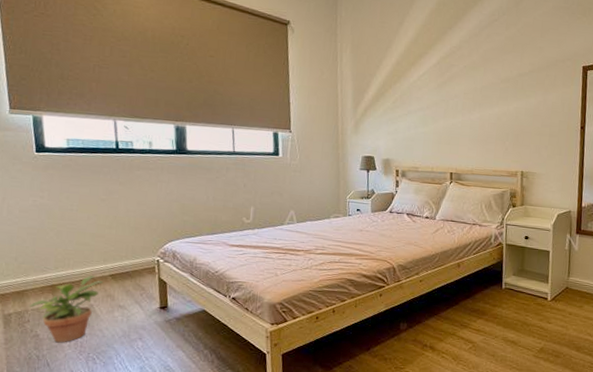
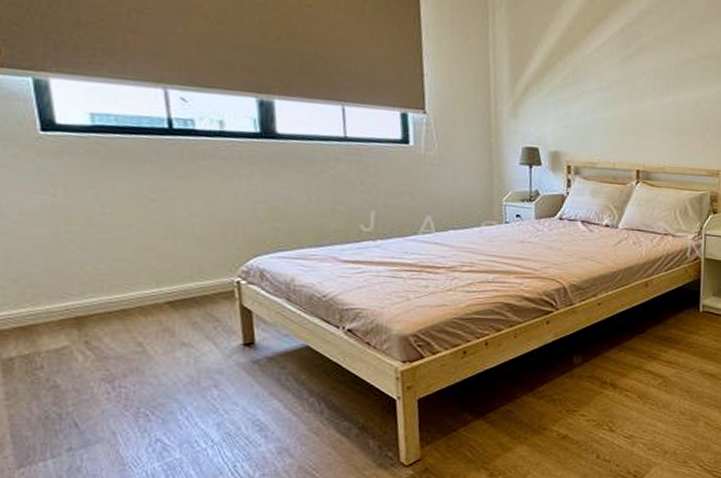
potted plant: present [28,275,104,343] -> none [41,303,158,396]

